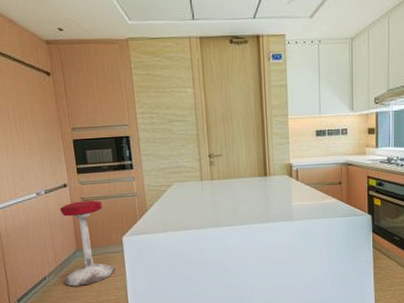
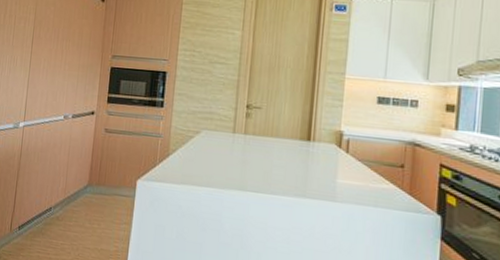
stool: present [60,200,115,287] -> none [68,132,124,227]

